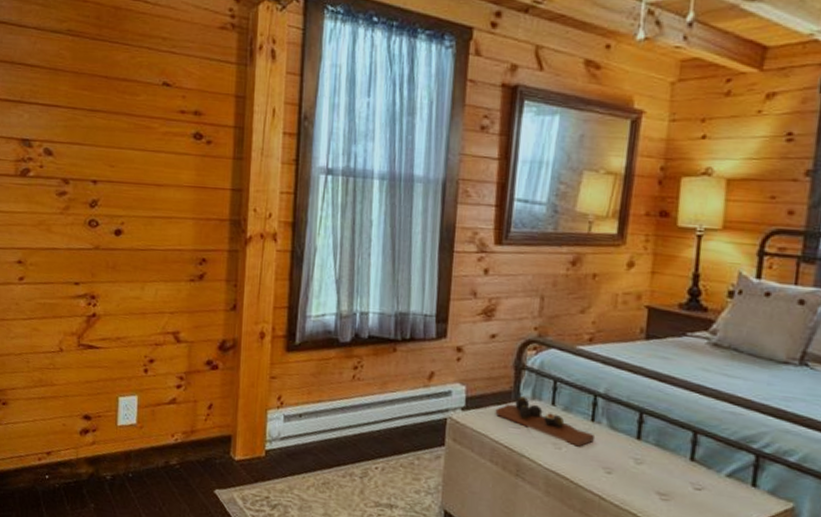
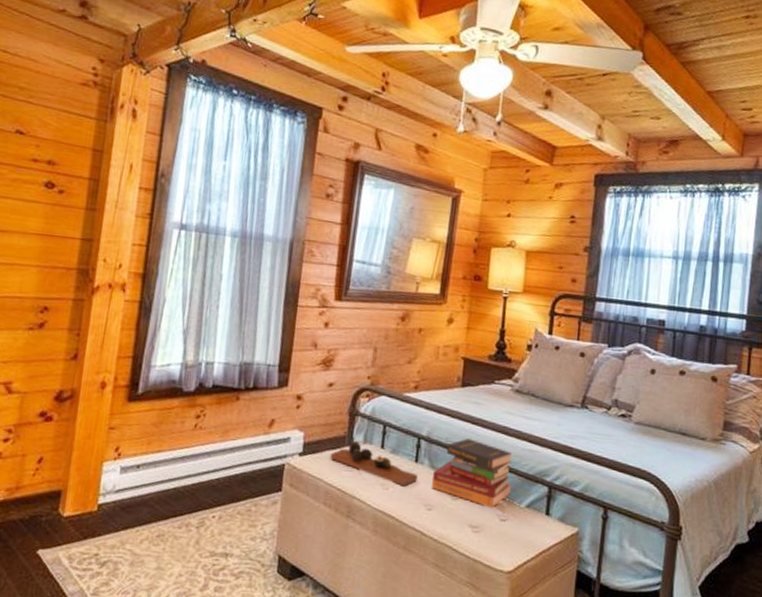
books: none [610,397,709,475] -> present [431,438,512,508]

